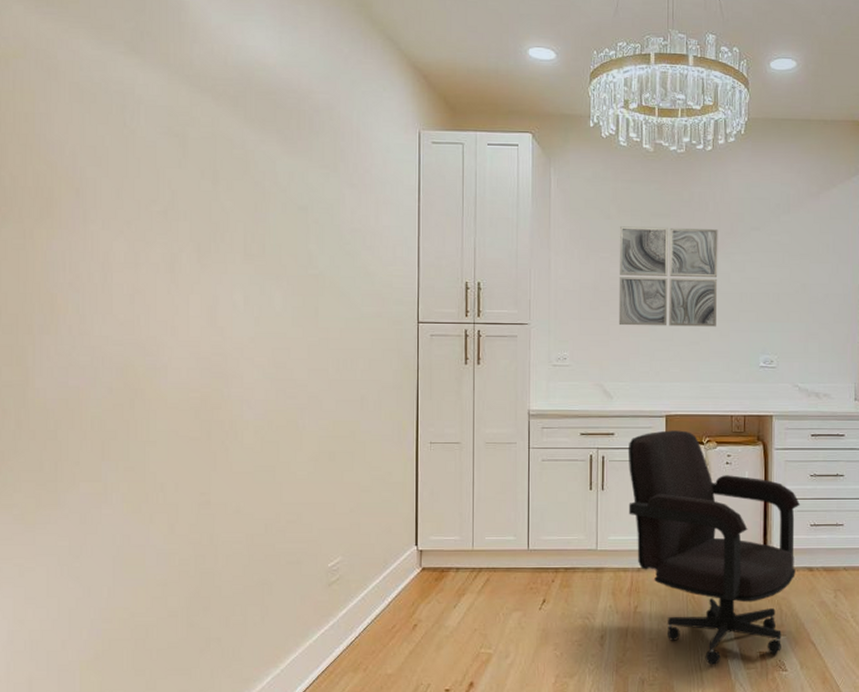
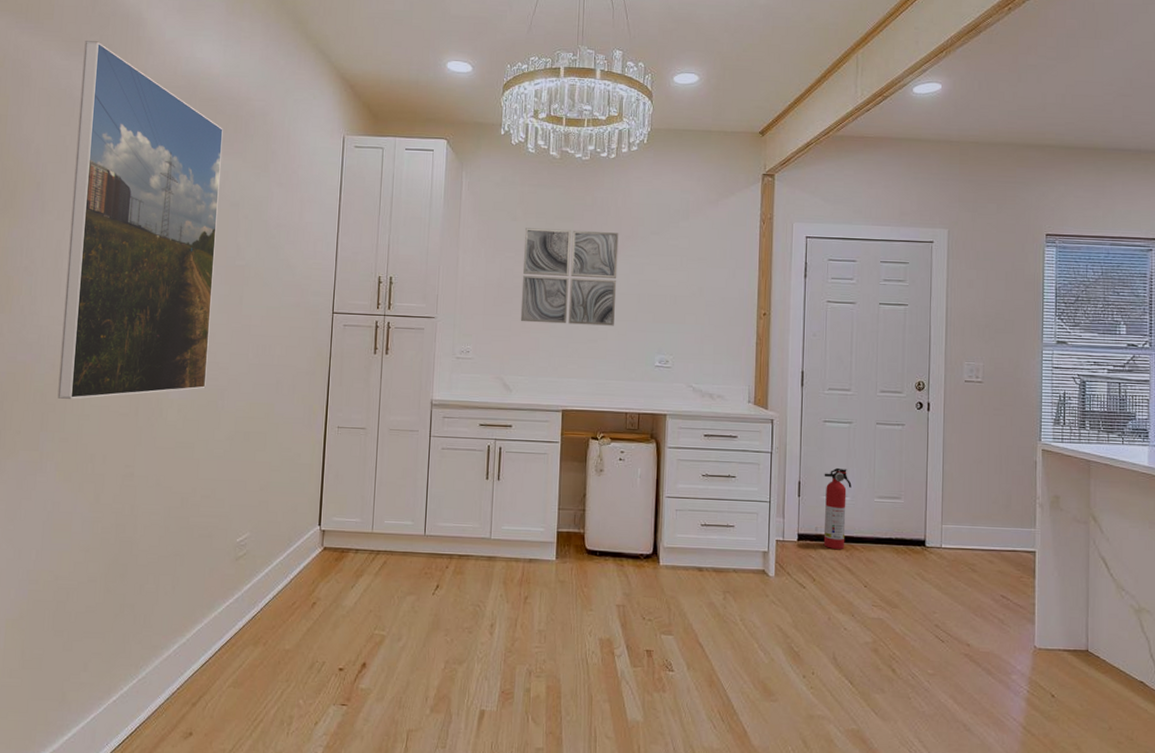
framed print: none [118,27,284,425] -> present [57,41,223,399]
office chair: present [628,430,800,665] -> none [522,424,691,661]

